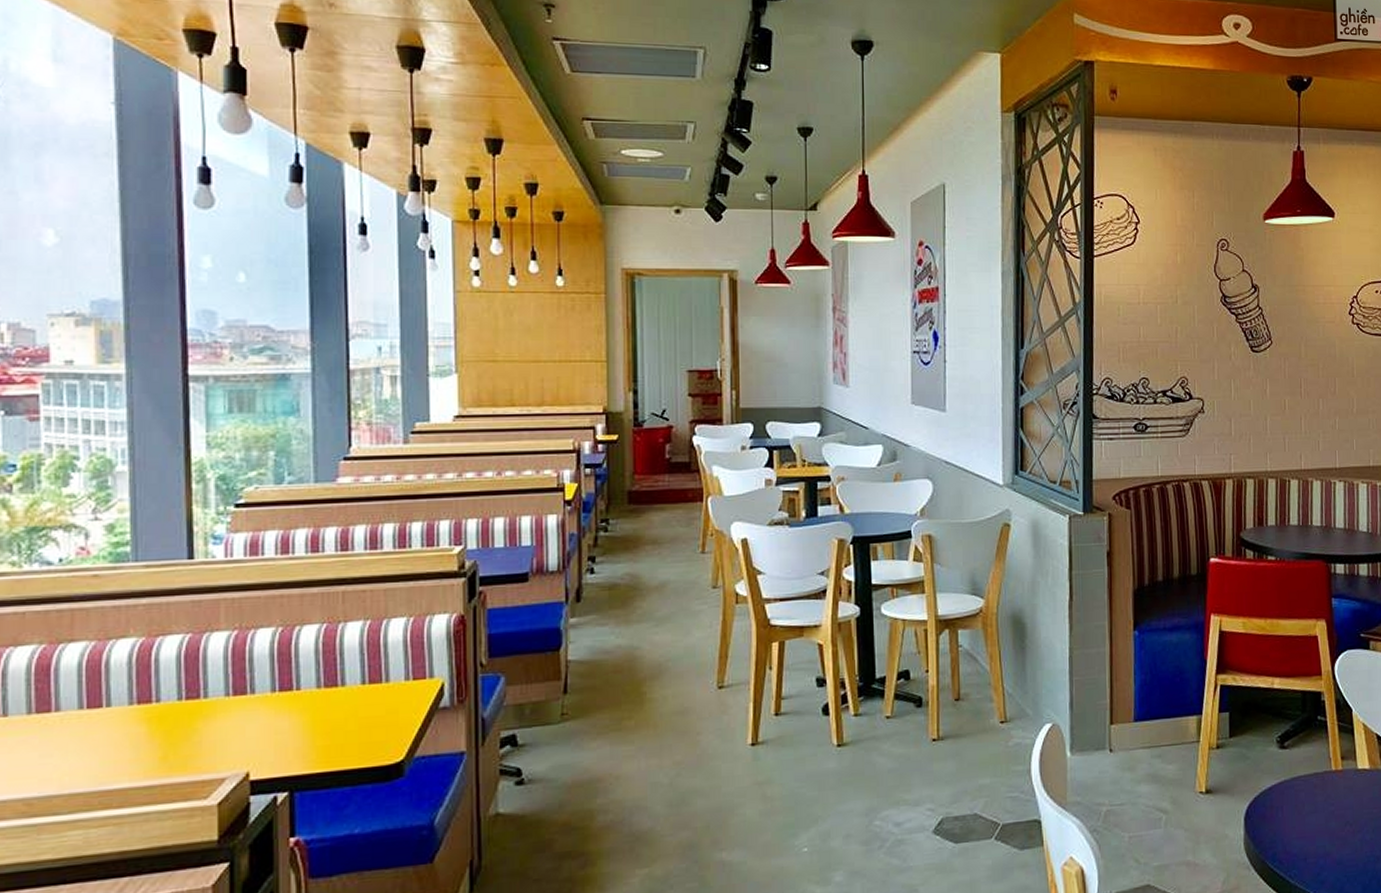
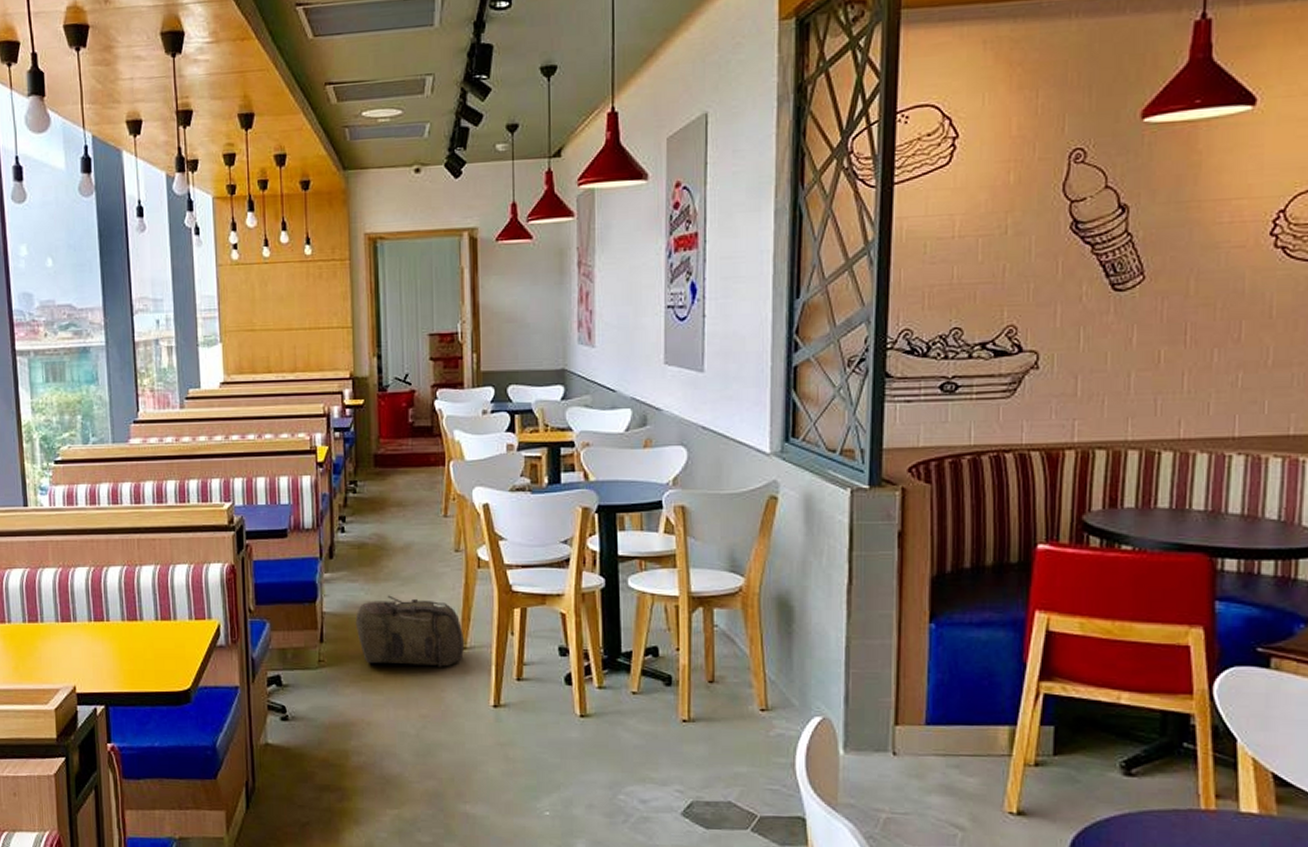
backpack: none [604,637,722,713] -> present [355,595,465,668]

